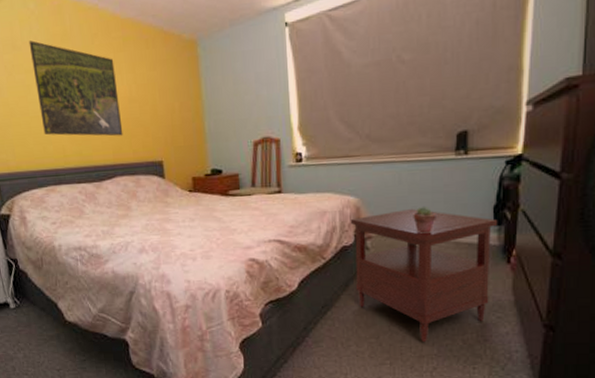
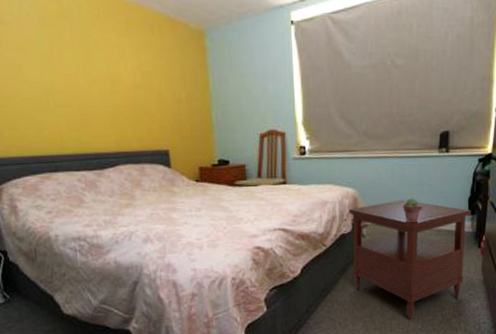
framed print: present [28,40,123,136] -> none [19,16,127,123]

